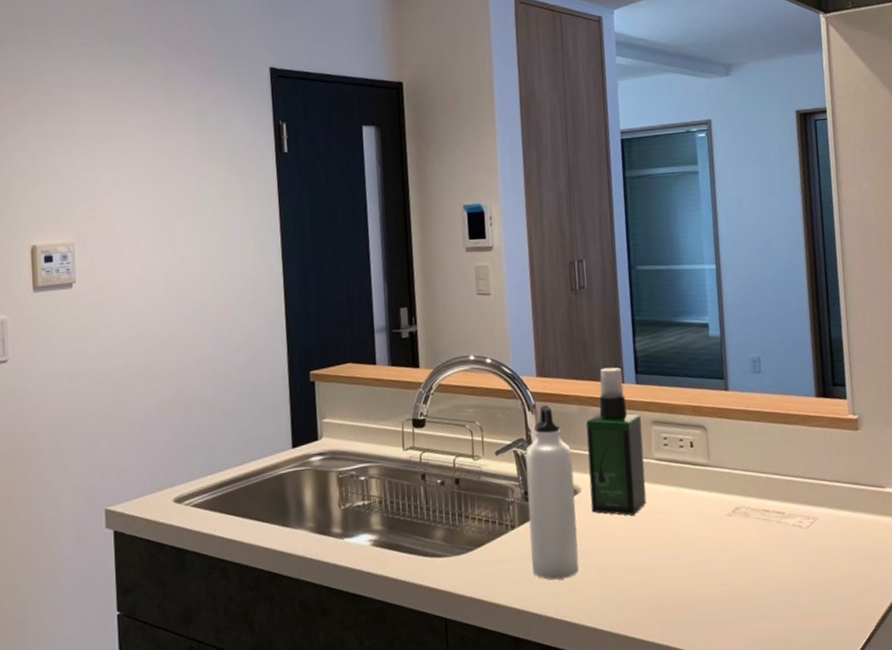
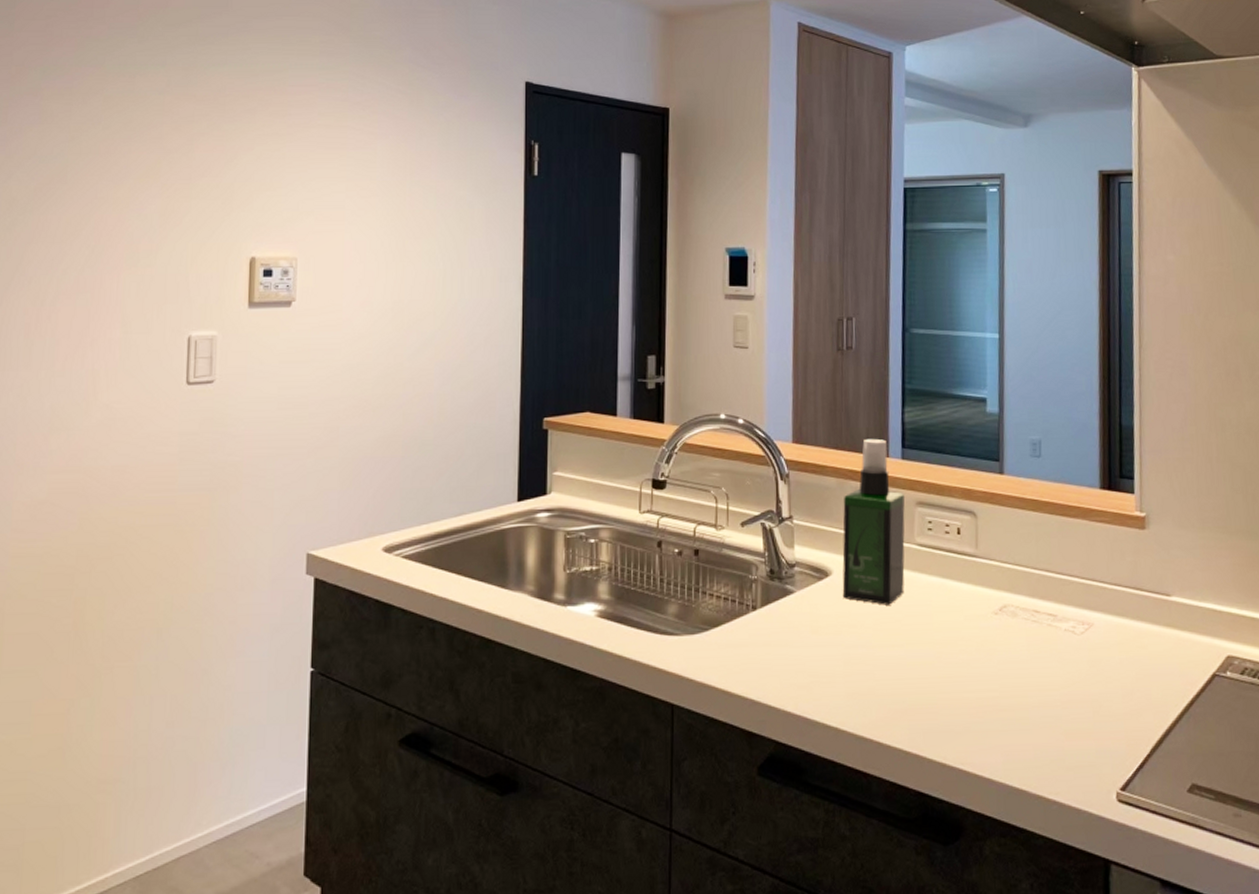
water bottle: present [525,404,579,580] -> none [772,474,826,671]

